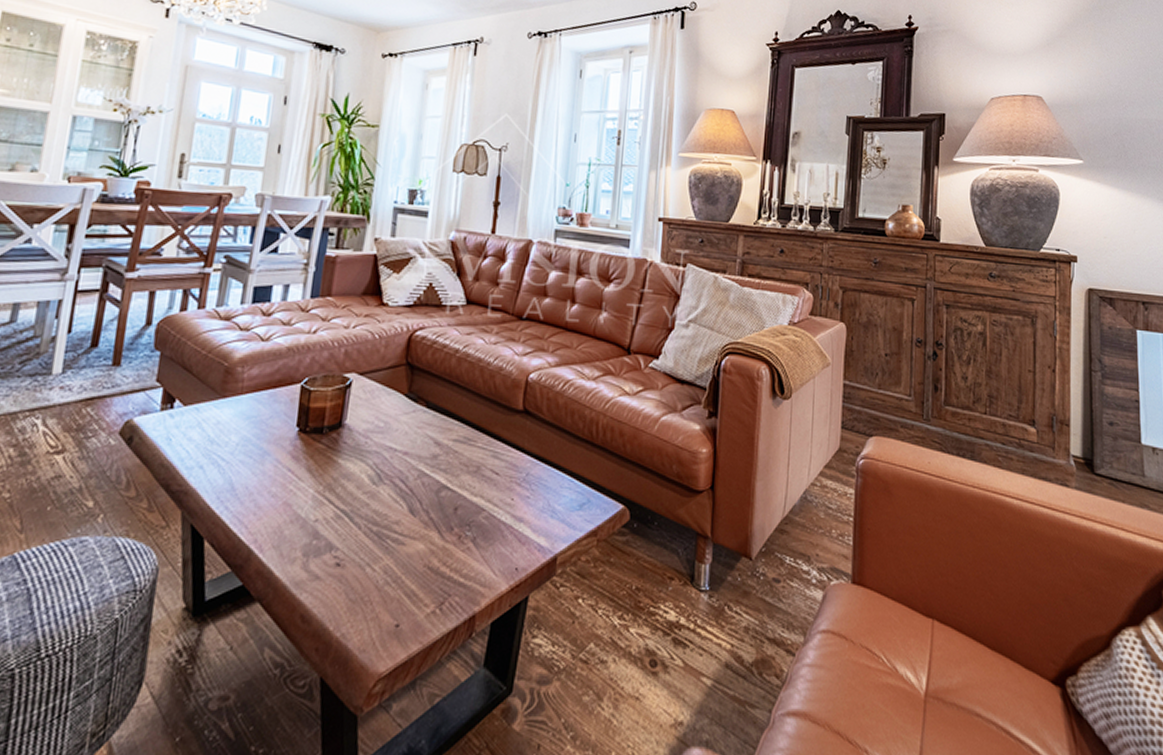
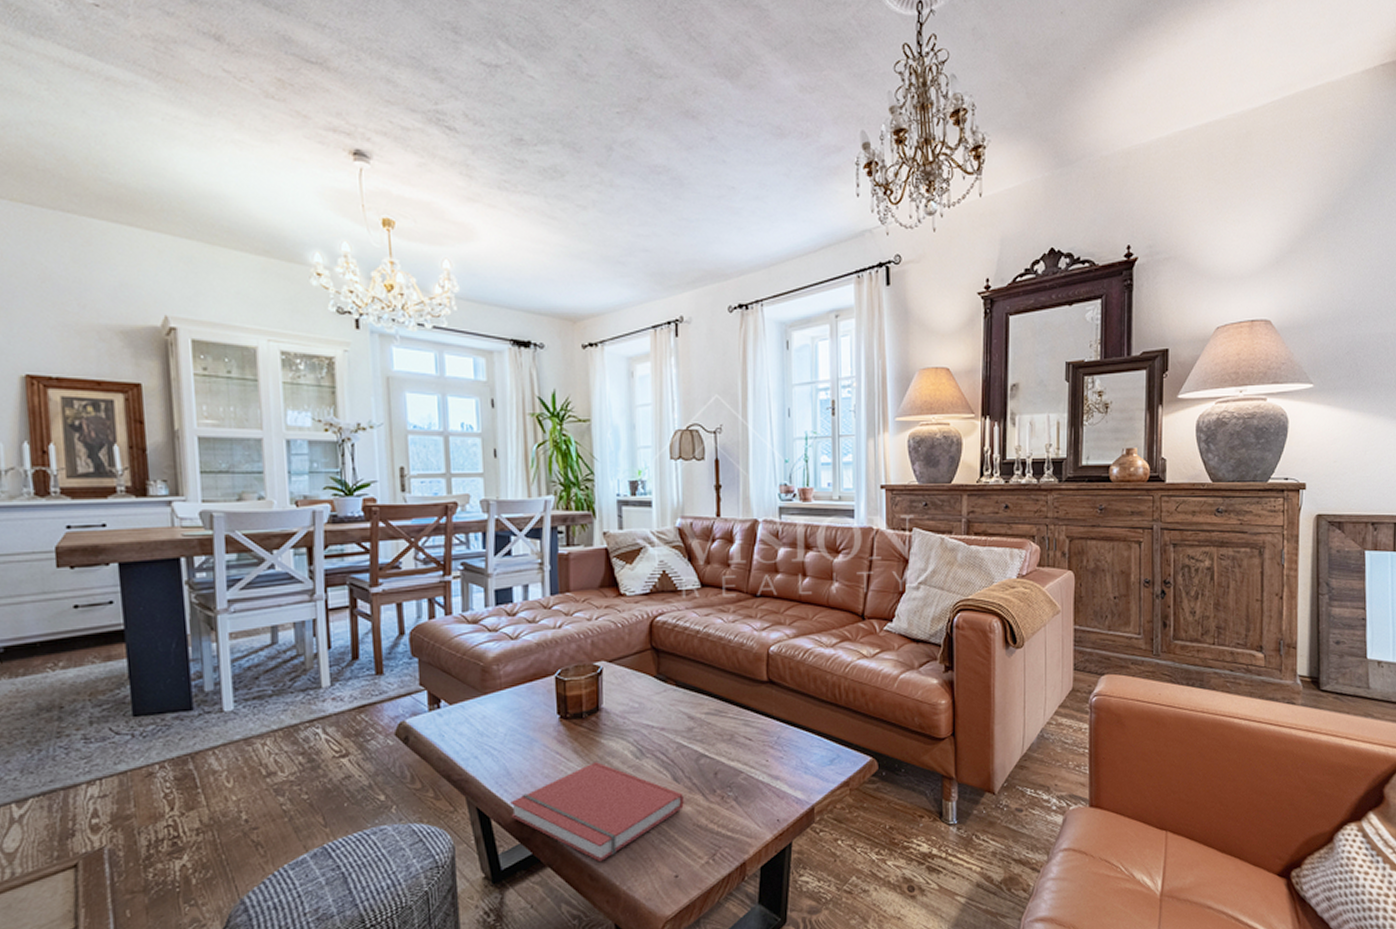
book: none [227,484,418,601] -> present [510,762,684,862]

